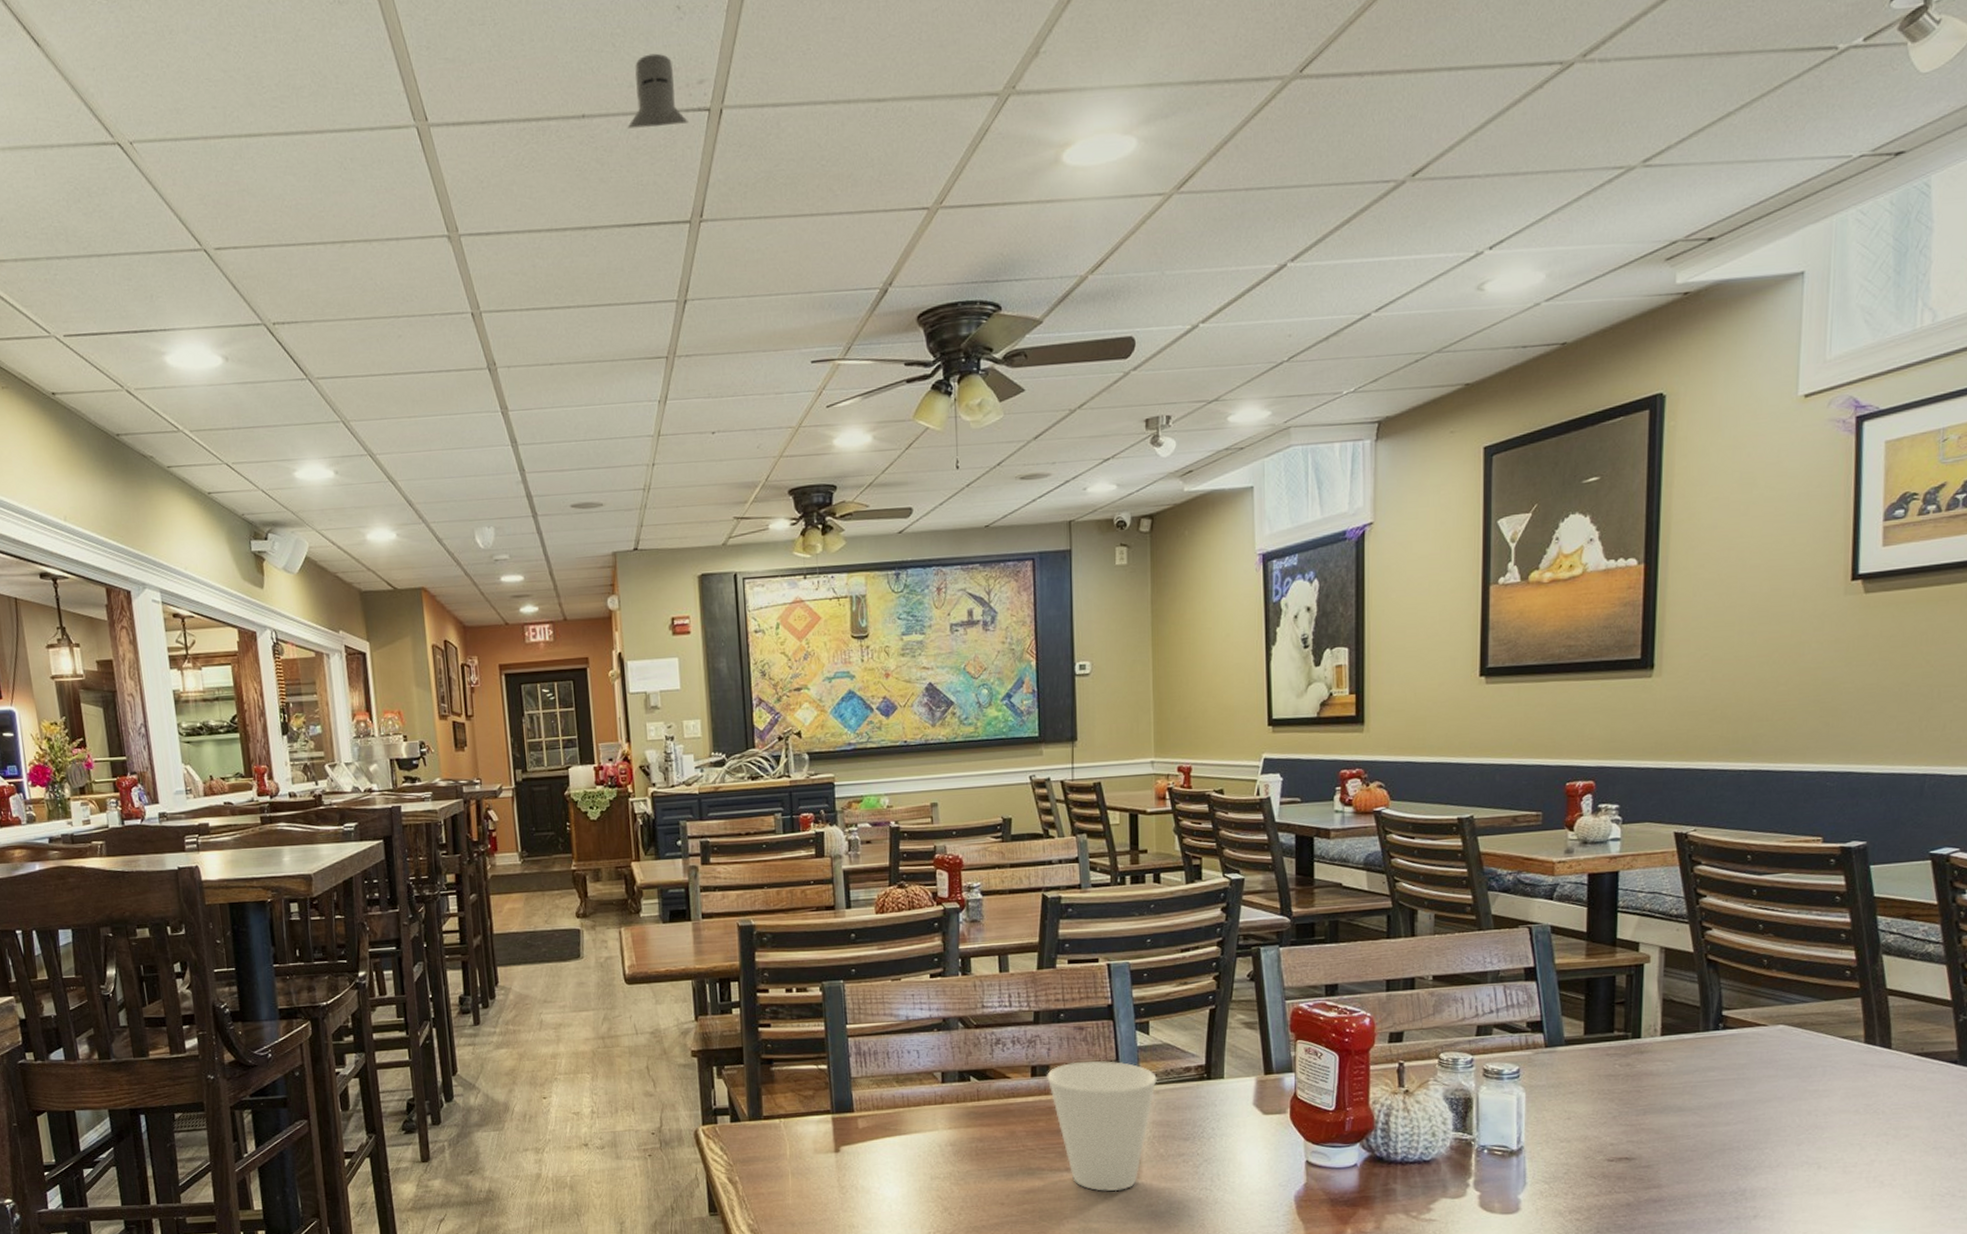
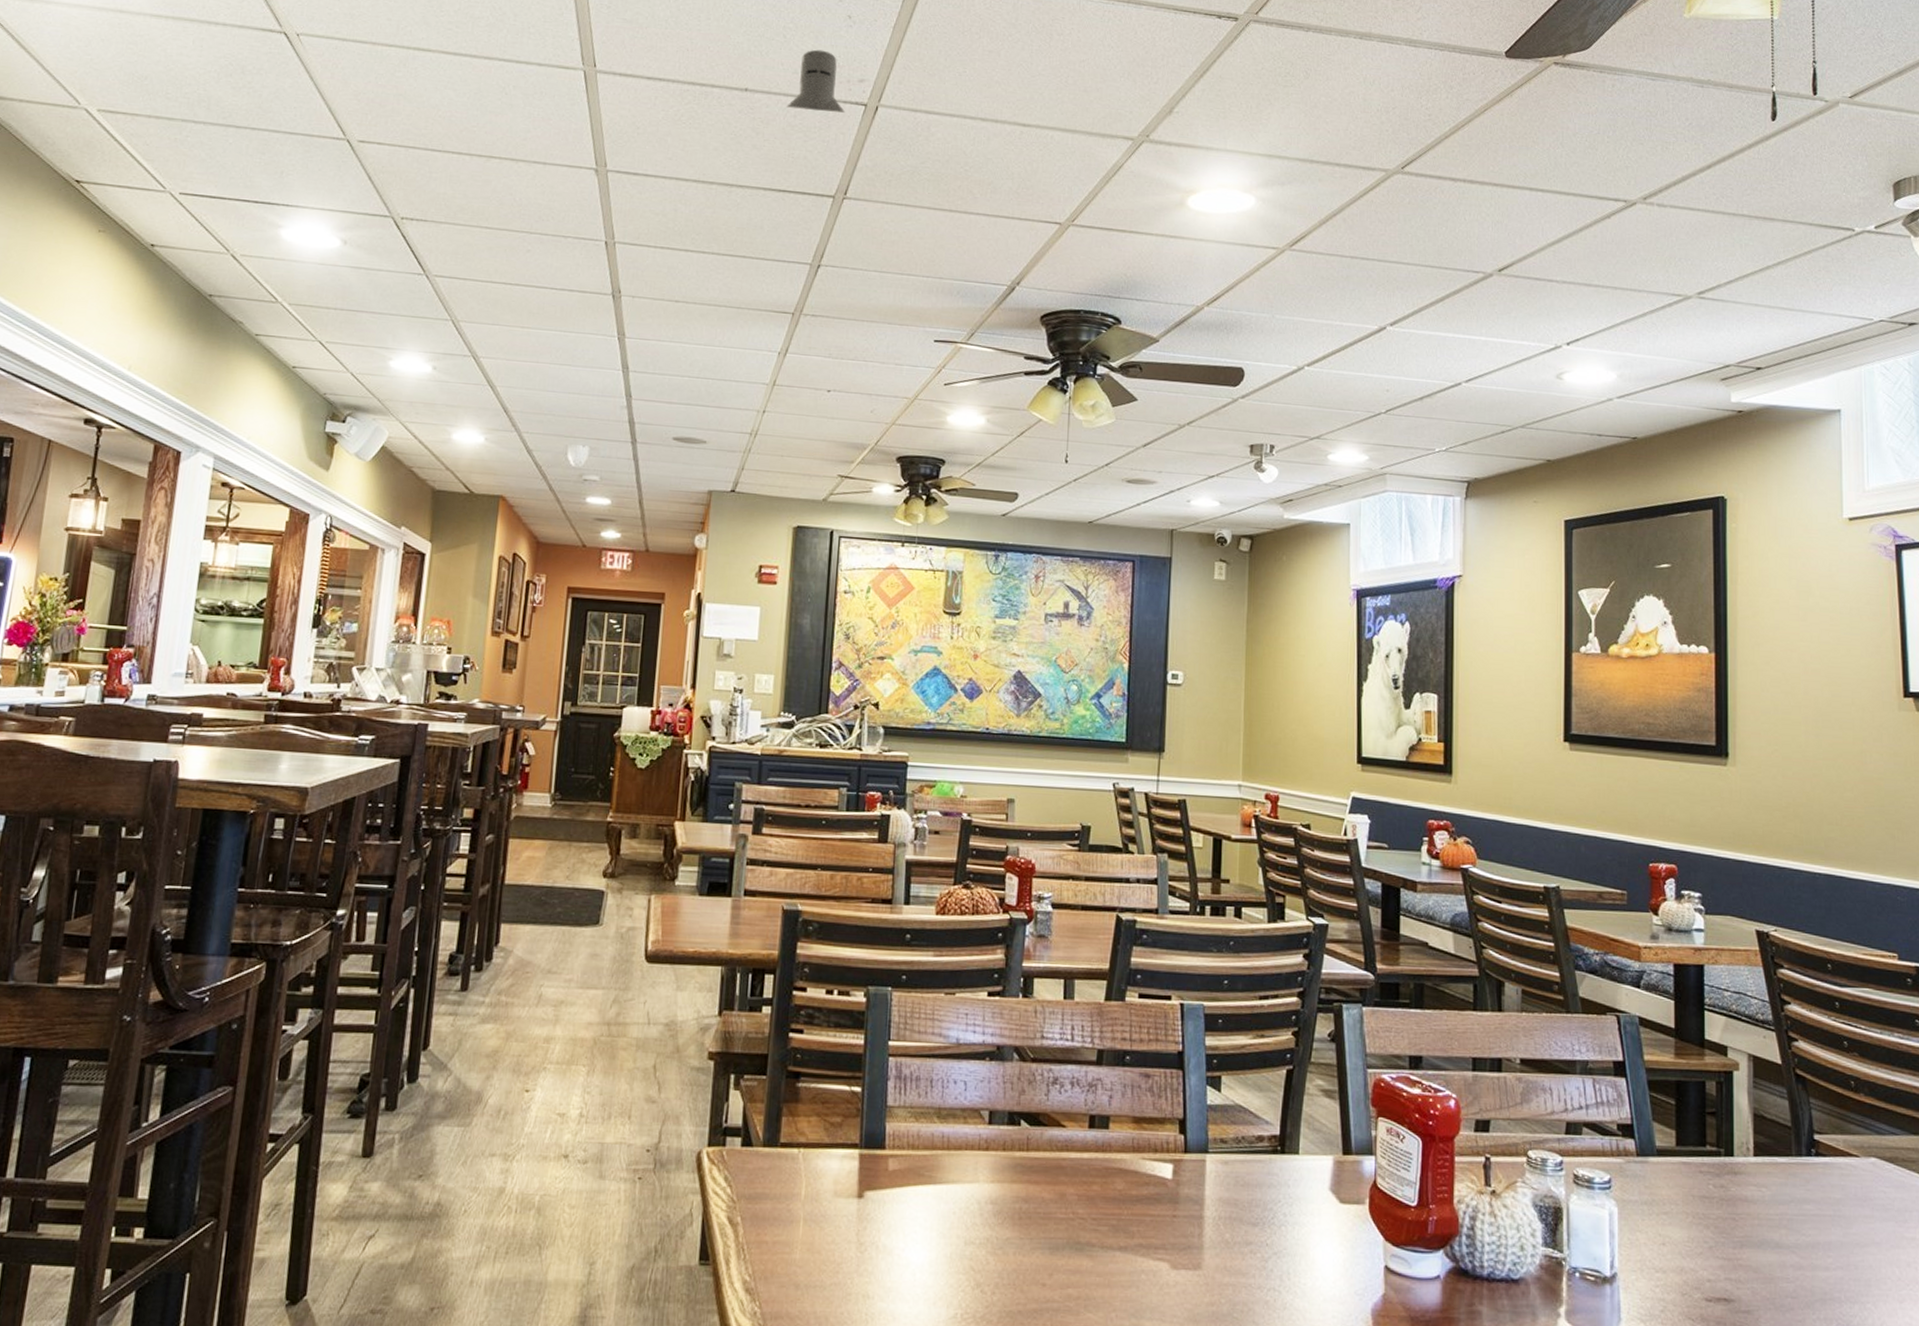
cup: present [1047,1060,1158,1192] -> none [1106,1115,1228,1283]

